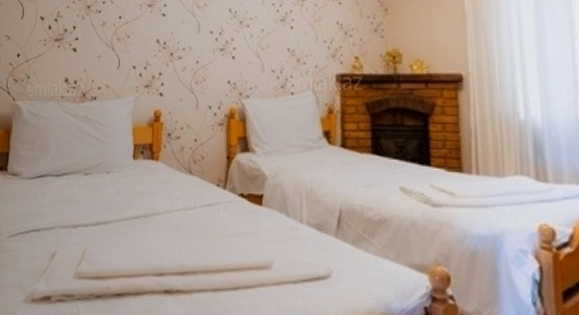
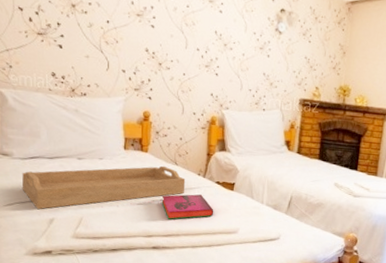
serving tray: none [27,176,203,241] -> present [21,165,186,210]
hardback book: none [174,212,239,250] -> present [161,194,214,220]

